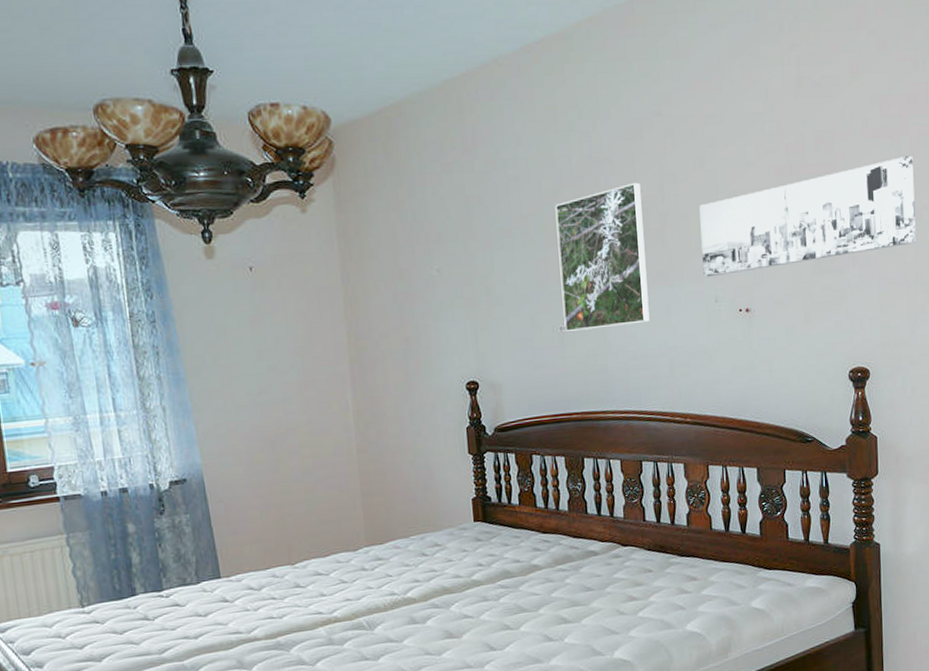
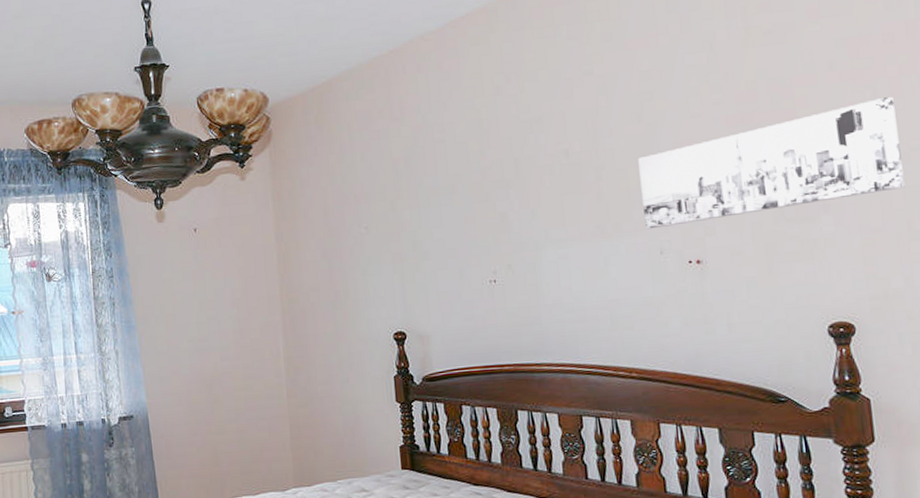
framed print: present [555,182,650,332] -> none [482,139,587,284]

